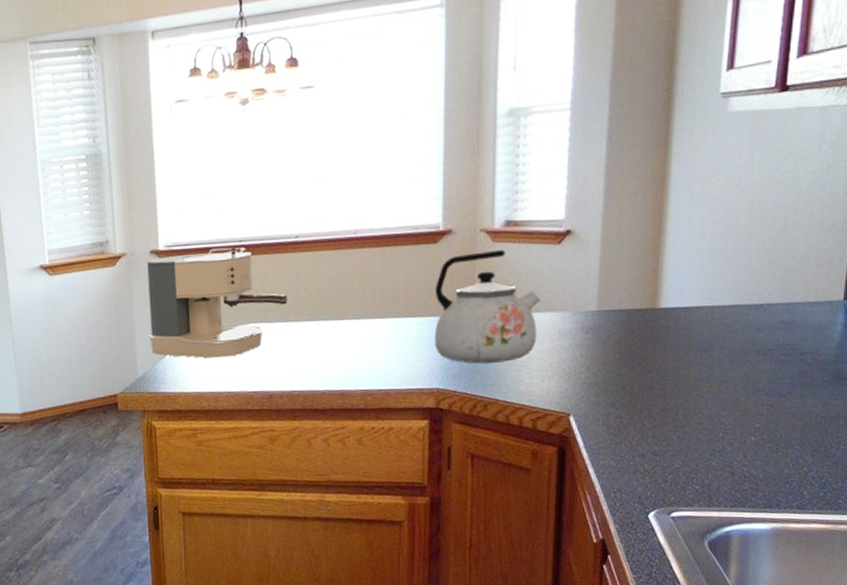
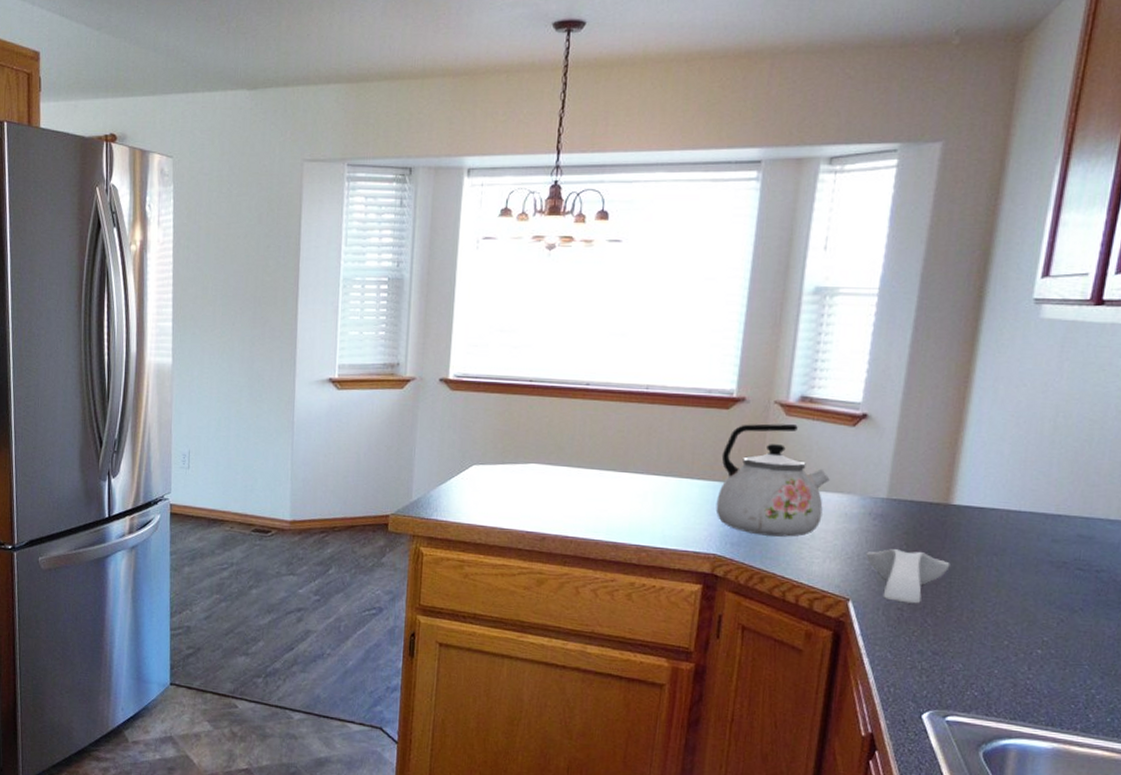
coffee maker: present [147,247,287,359] -> none [428,385,571,494]
spoon rest: none [582,359,663,410] -> present [865,549,950,604]

